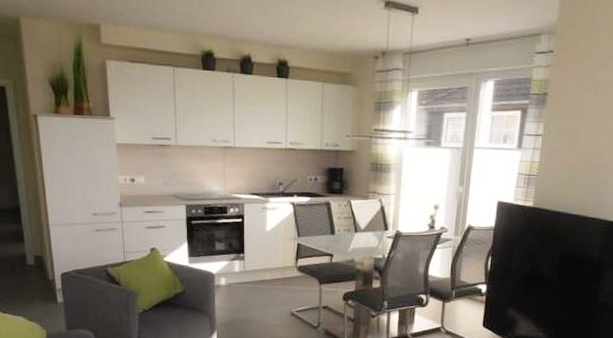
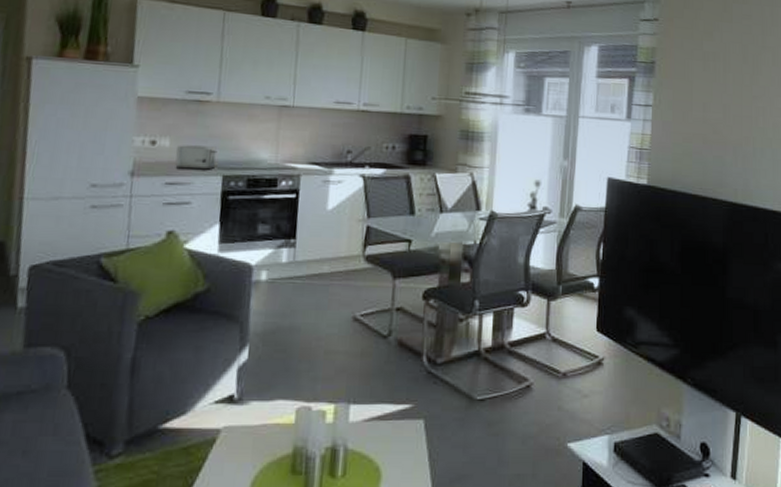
toaster: none [149,181,180,202] -> present [175,145,218,171]

